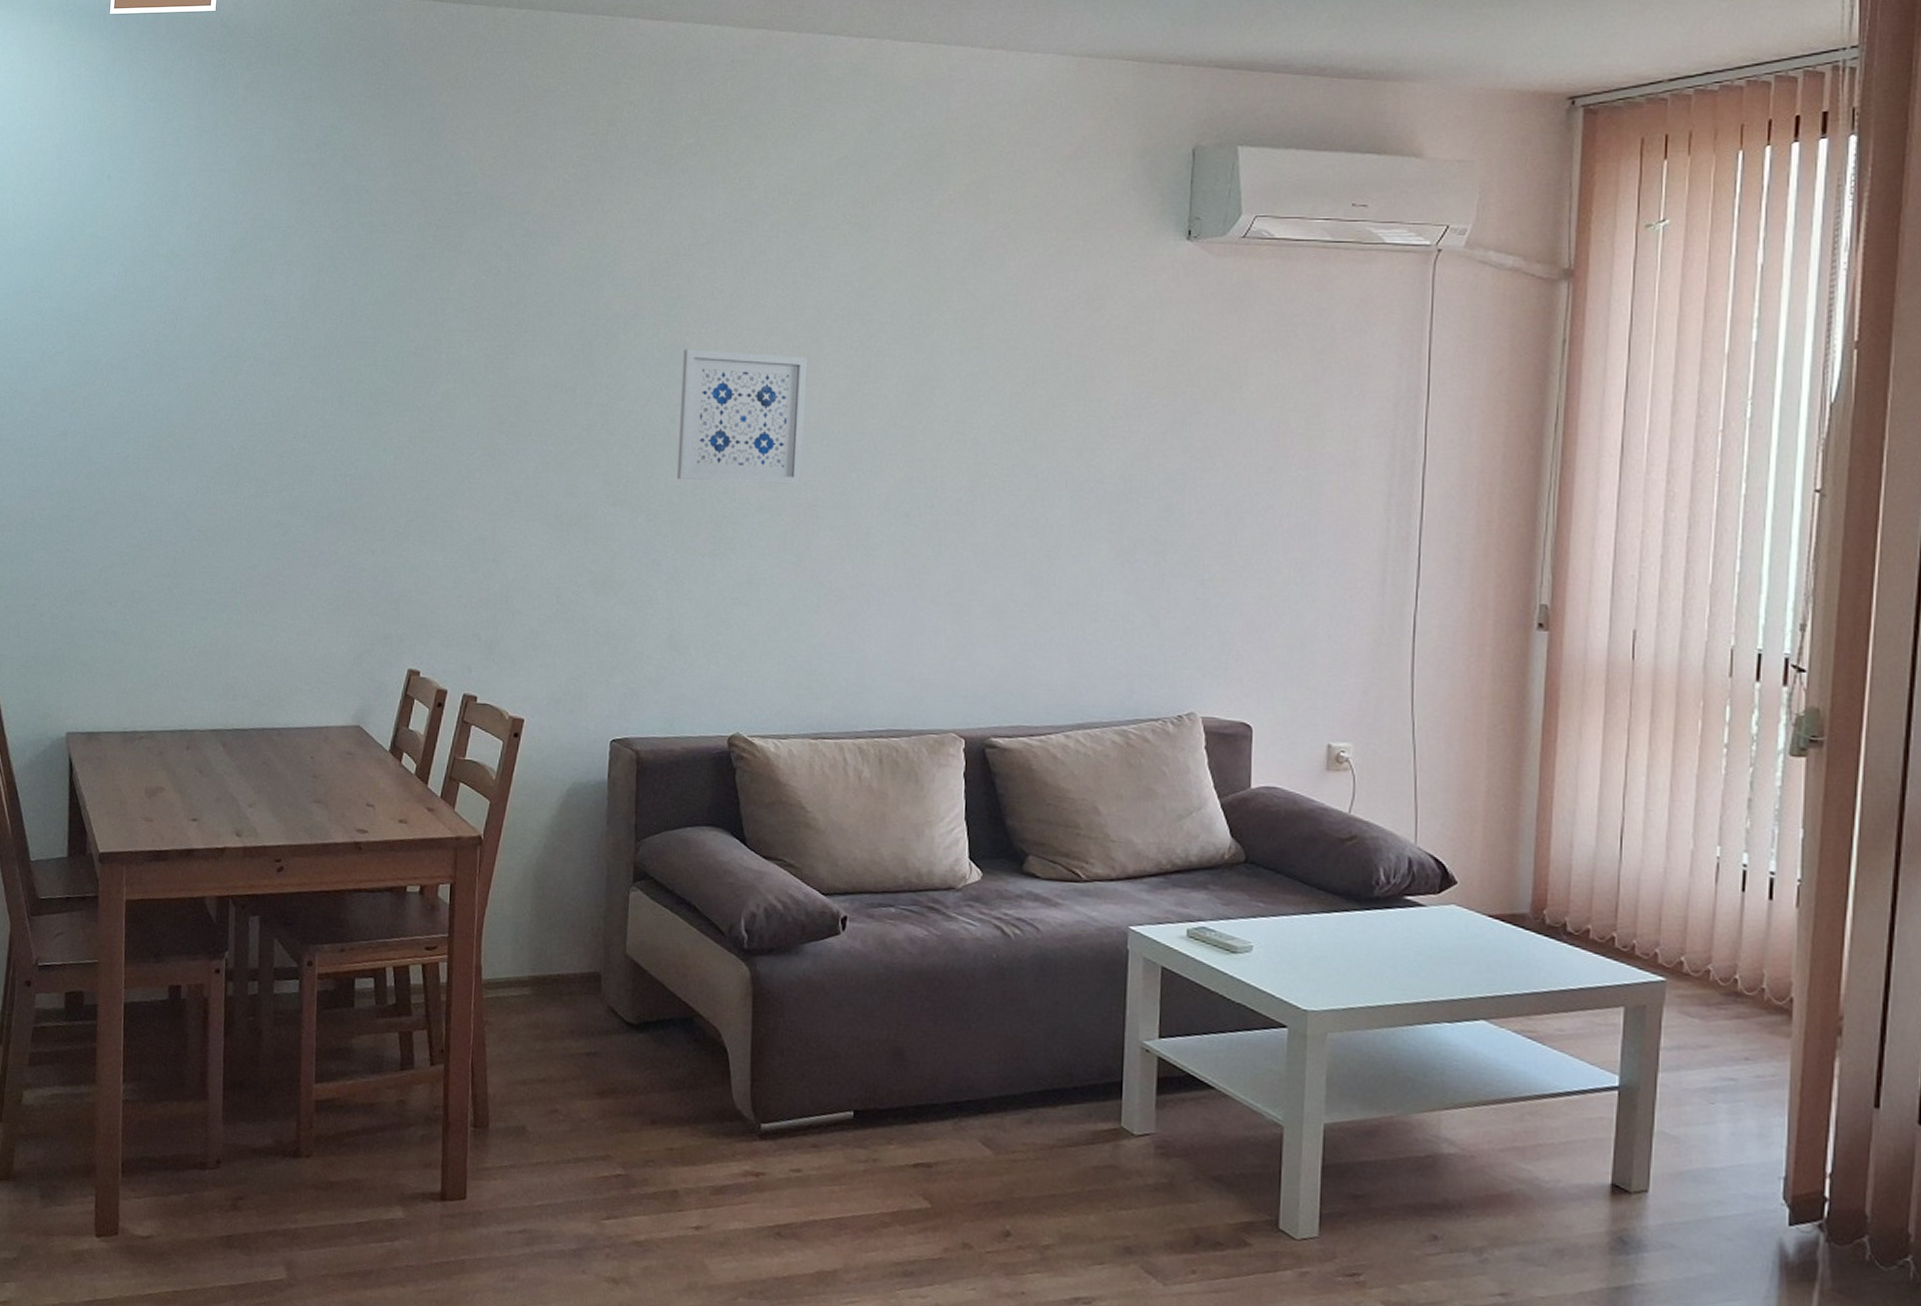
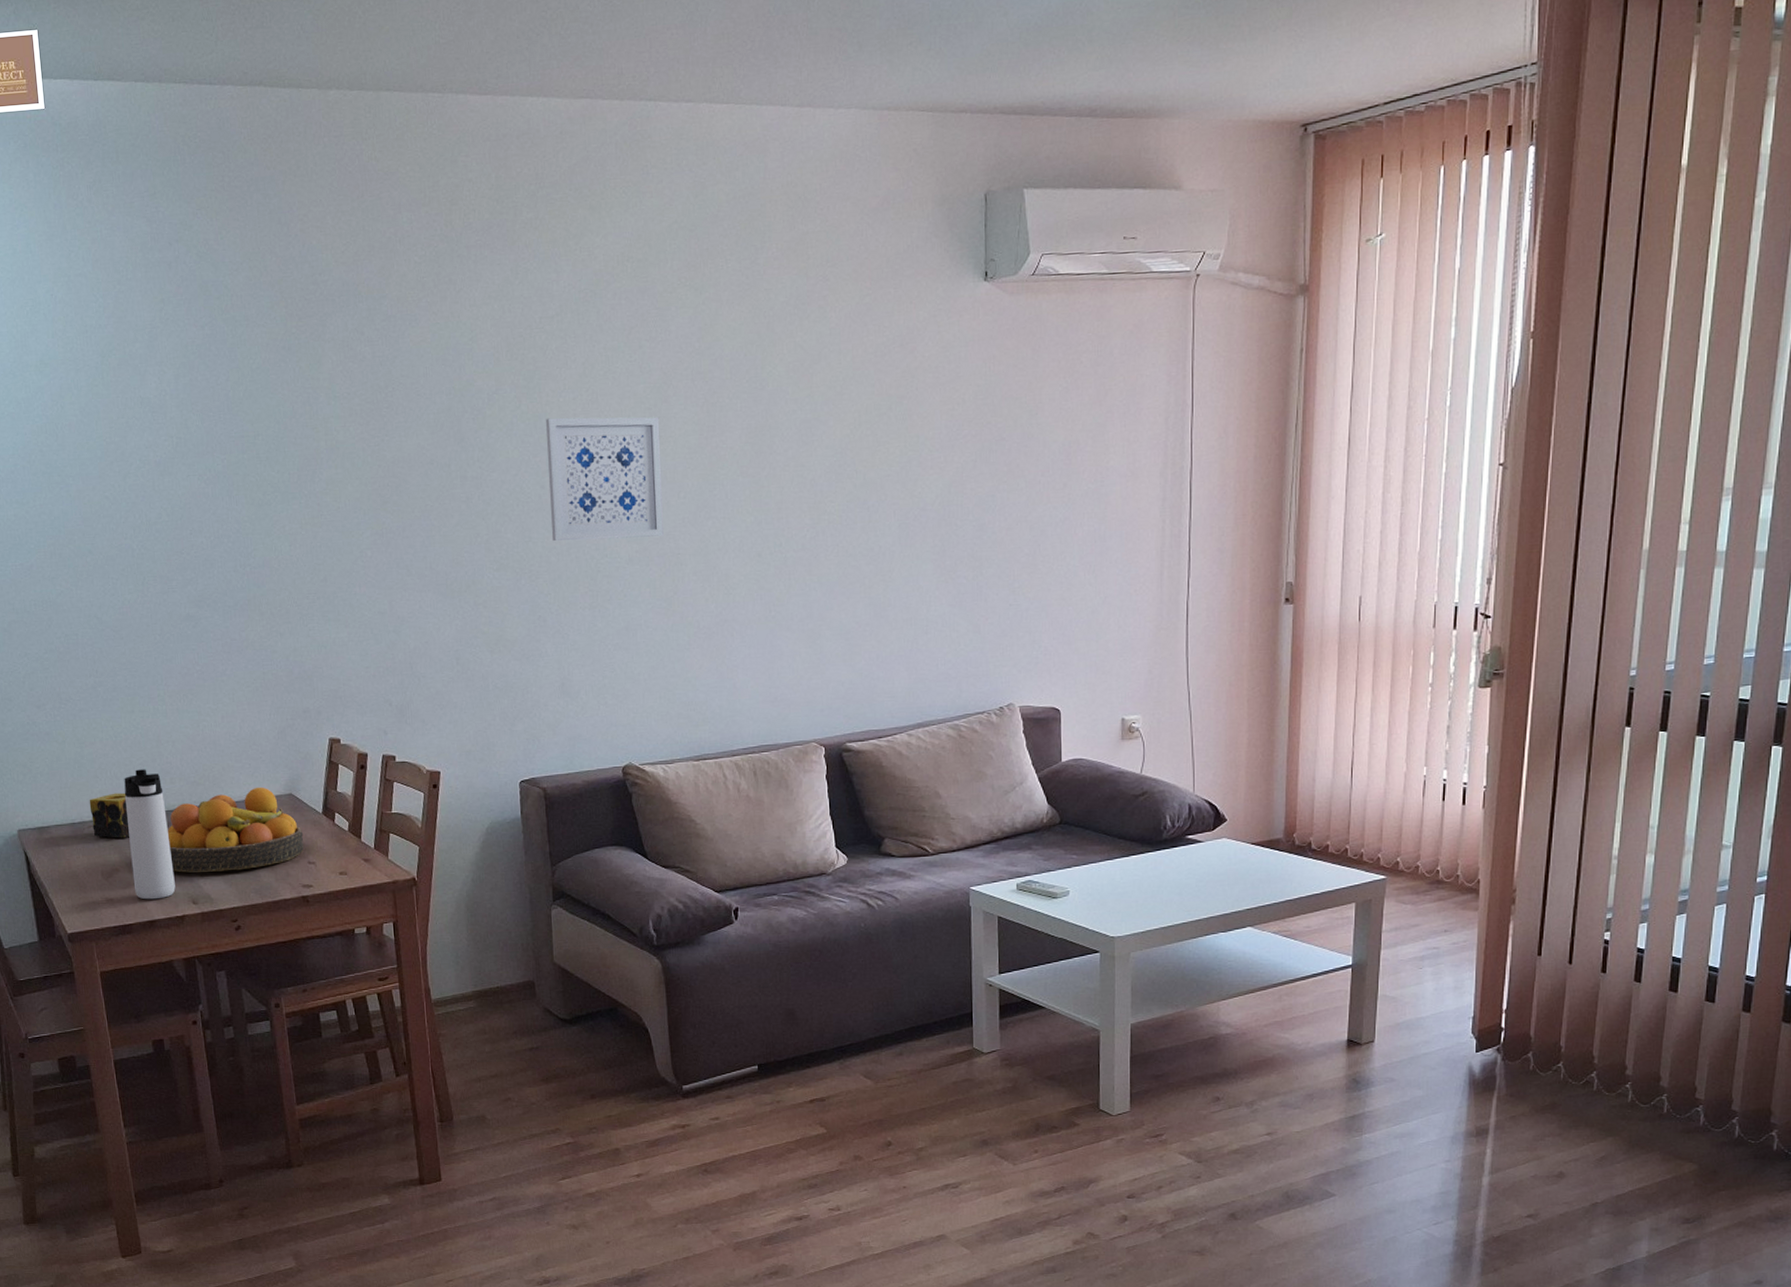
candle: none [144,703,185,755] -> present [89,792,130,838]
thermos bottle: none [176,681,224,826] -> present [124,769,176,900]
fruit bowl: none [219,714,366,805] -> present [167,786,305,873]

